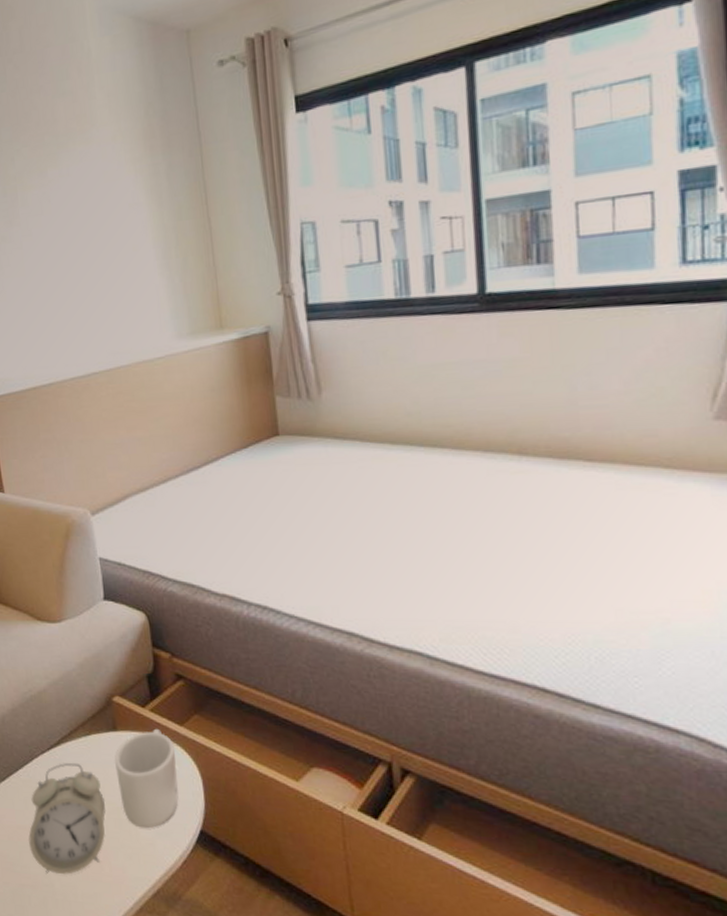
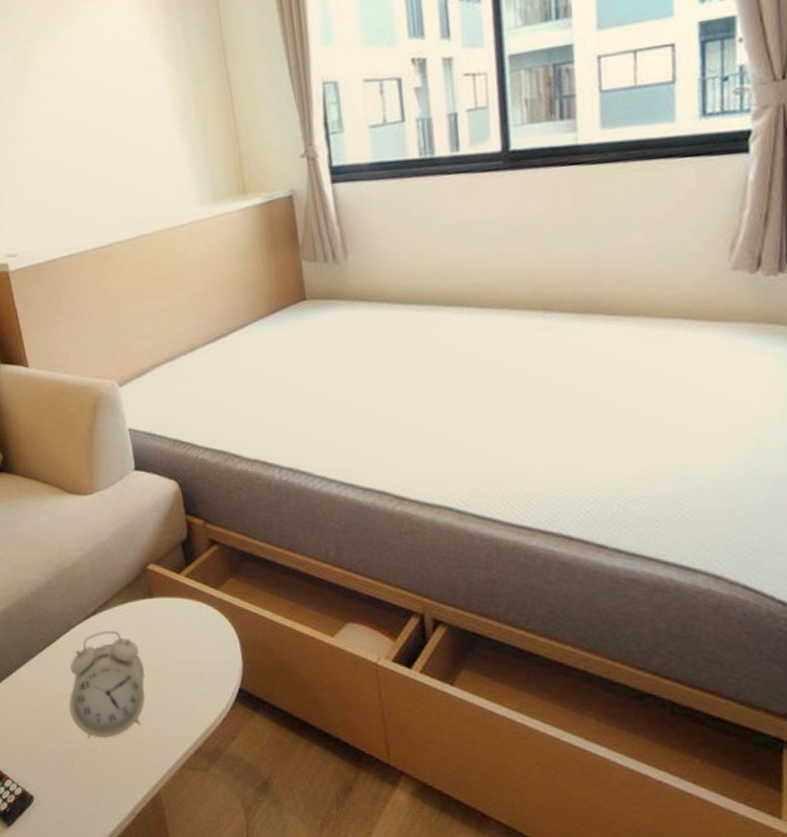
mug: present [115,728,179,829] -> none [152,593,217,690]

